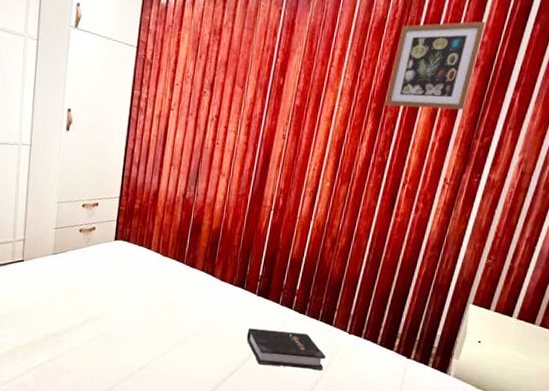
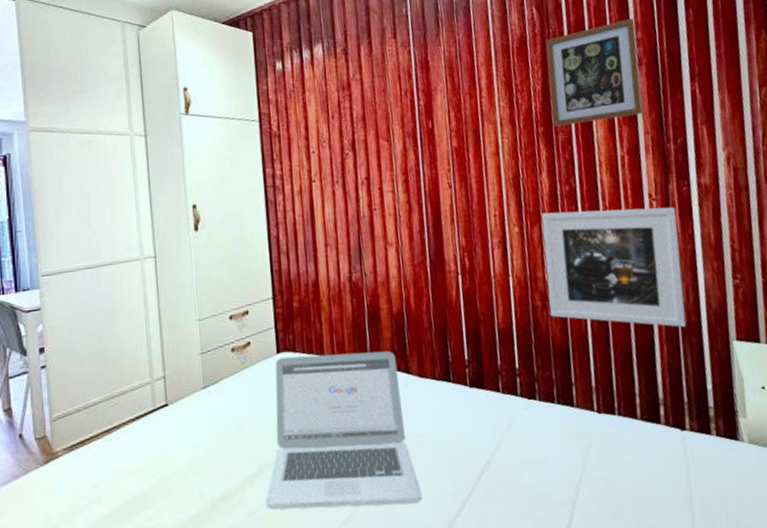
laptop: none [86,244,206,368] -> present [266,350,423,510]
hardback book: present [246,328,326,370] -> none [469,424,581,482]
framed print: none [335,175,463,286] -> present [541,206,686,327]

